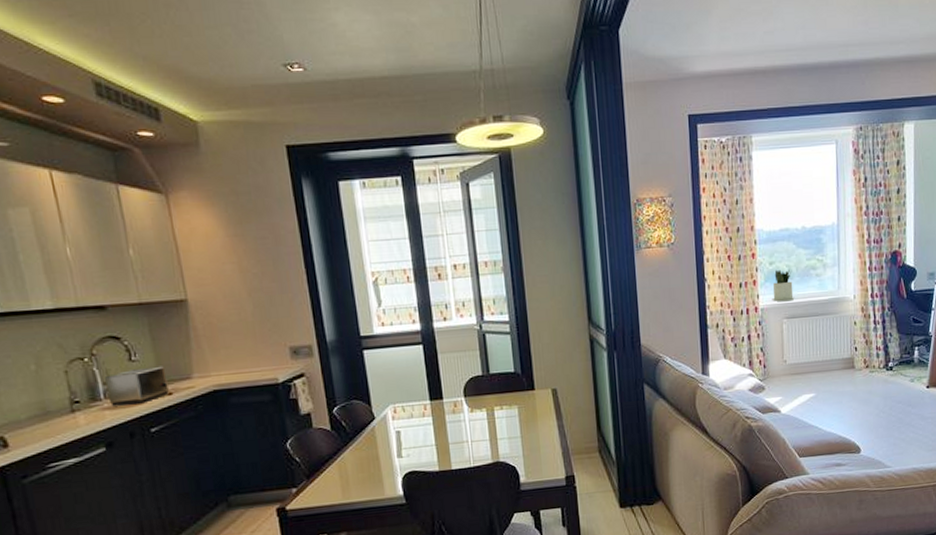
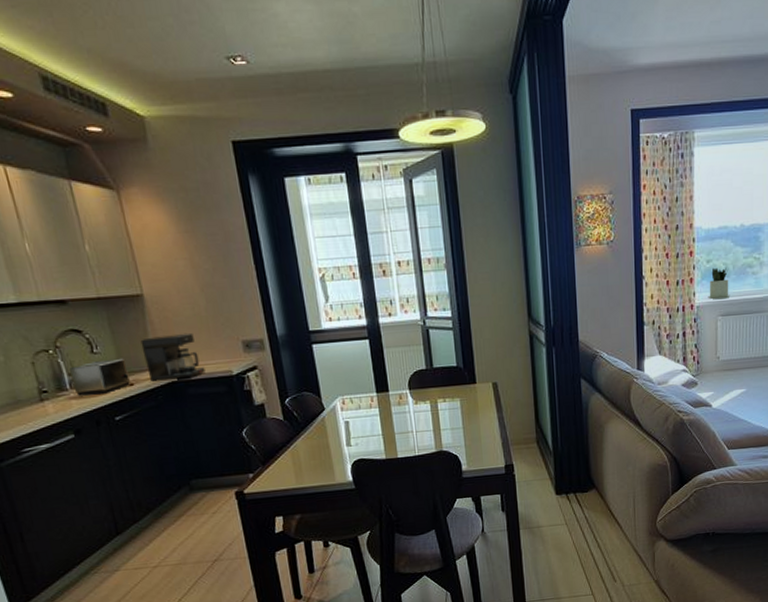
coffee maker: none [182,339,250,392] -> present [140,332,206,383]

